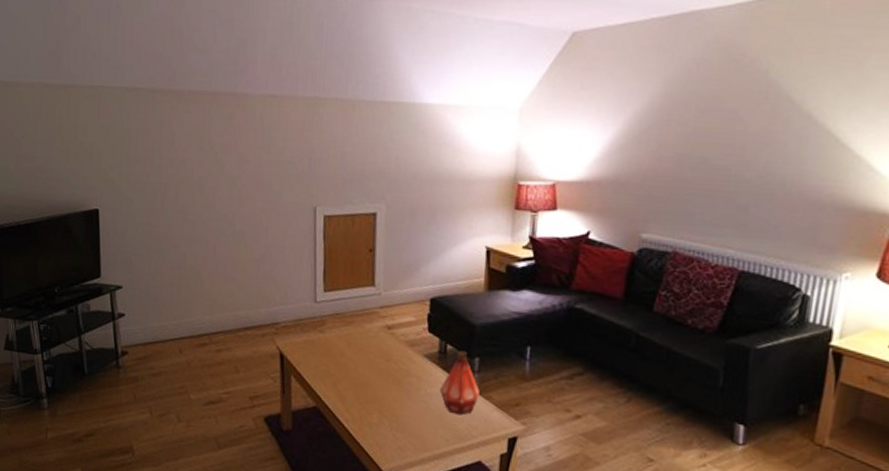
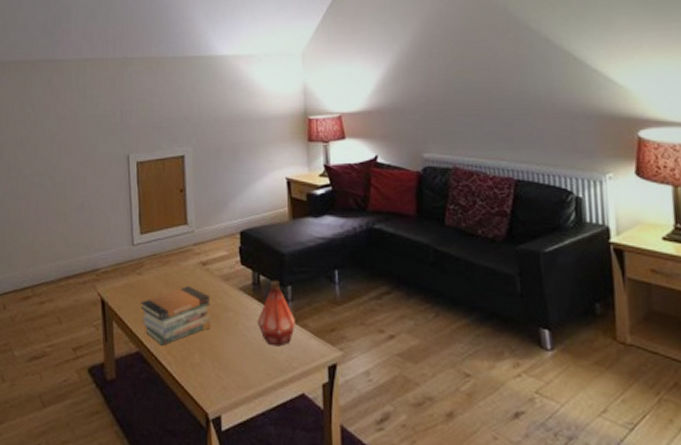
book stack: none [320,348,393,403] -> present [140,286,211,346]

